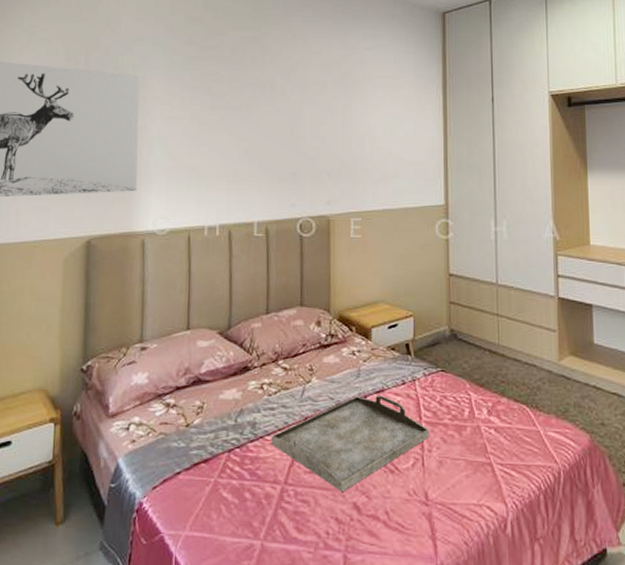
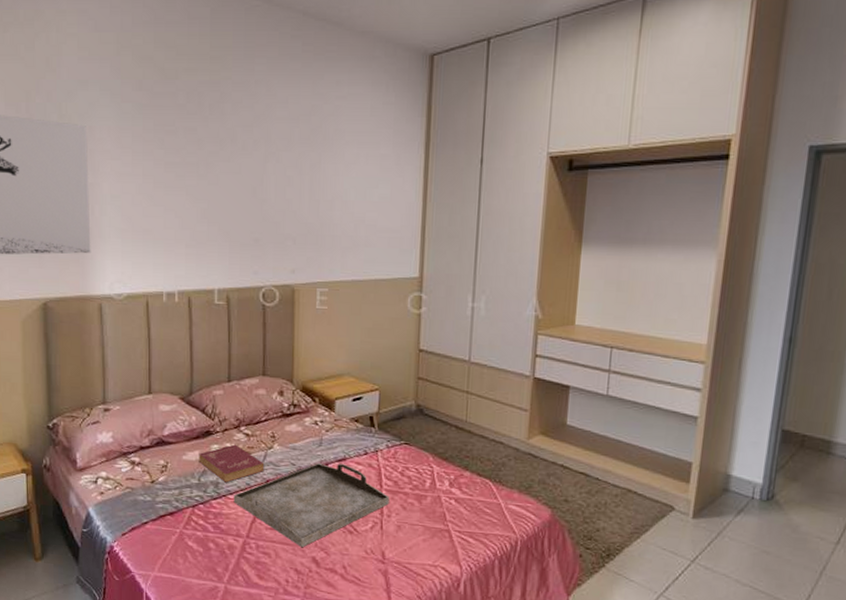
book: none [236,380,303,422] -> present [199,444,265,483]

